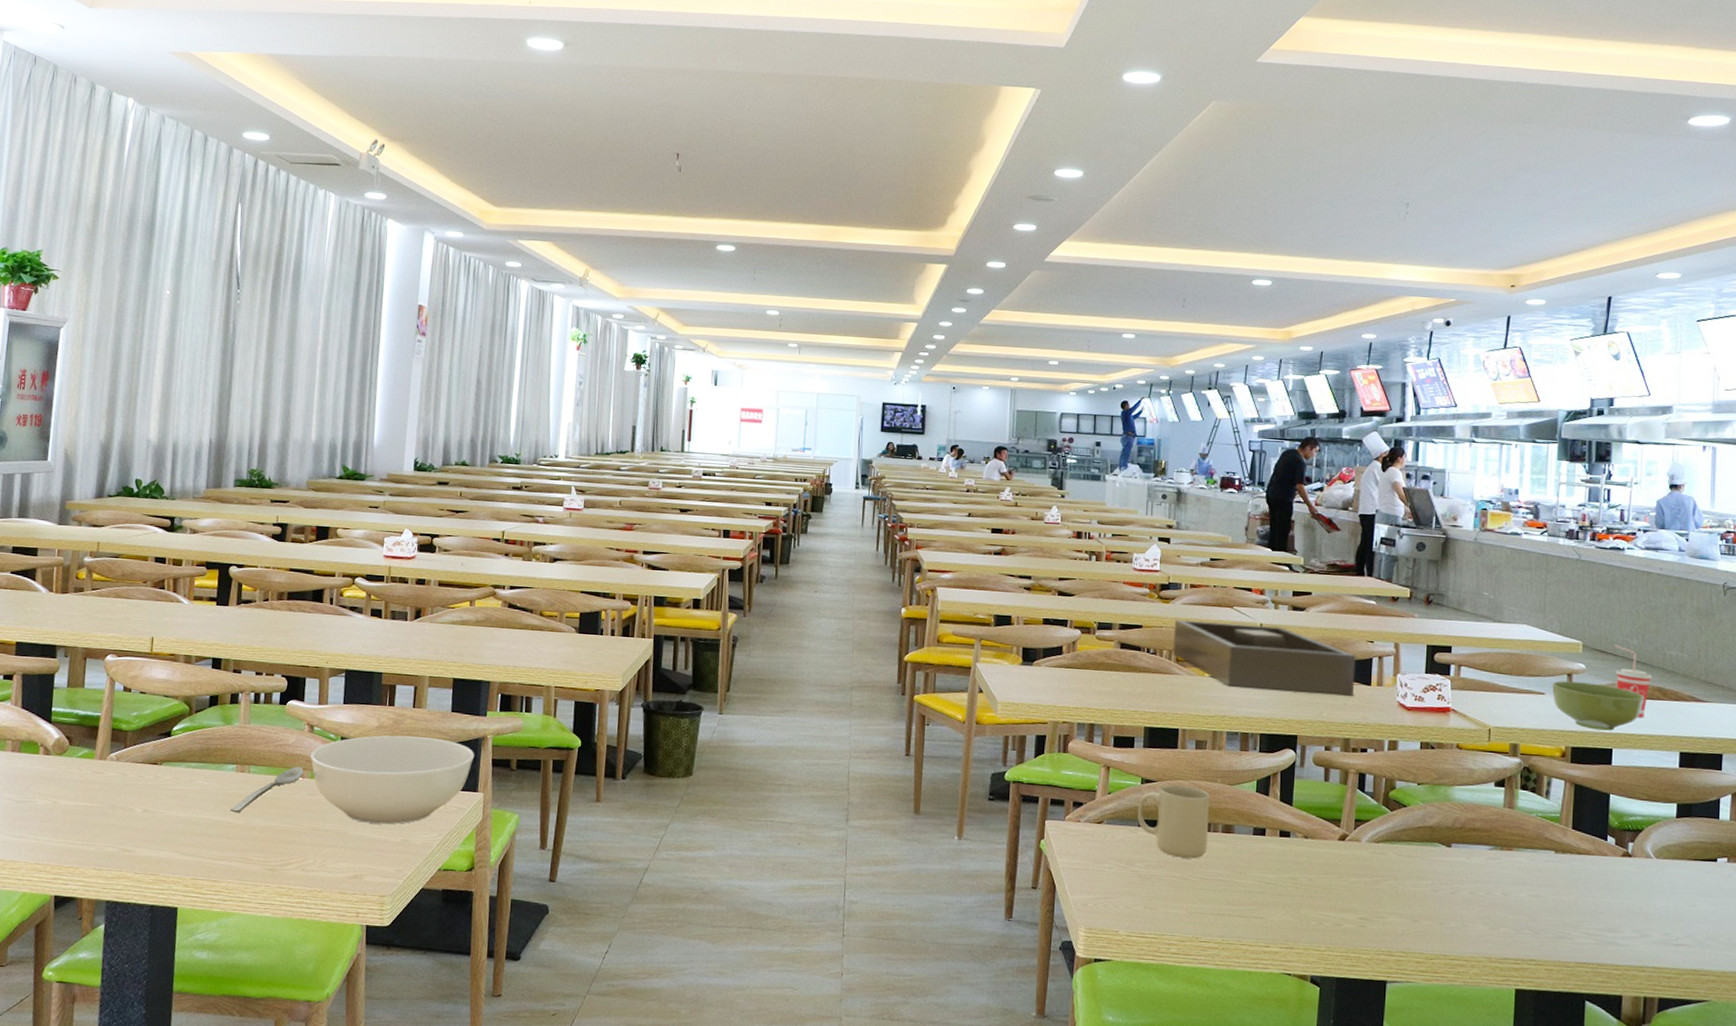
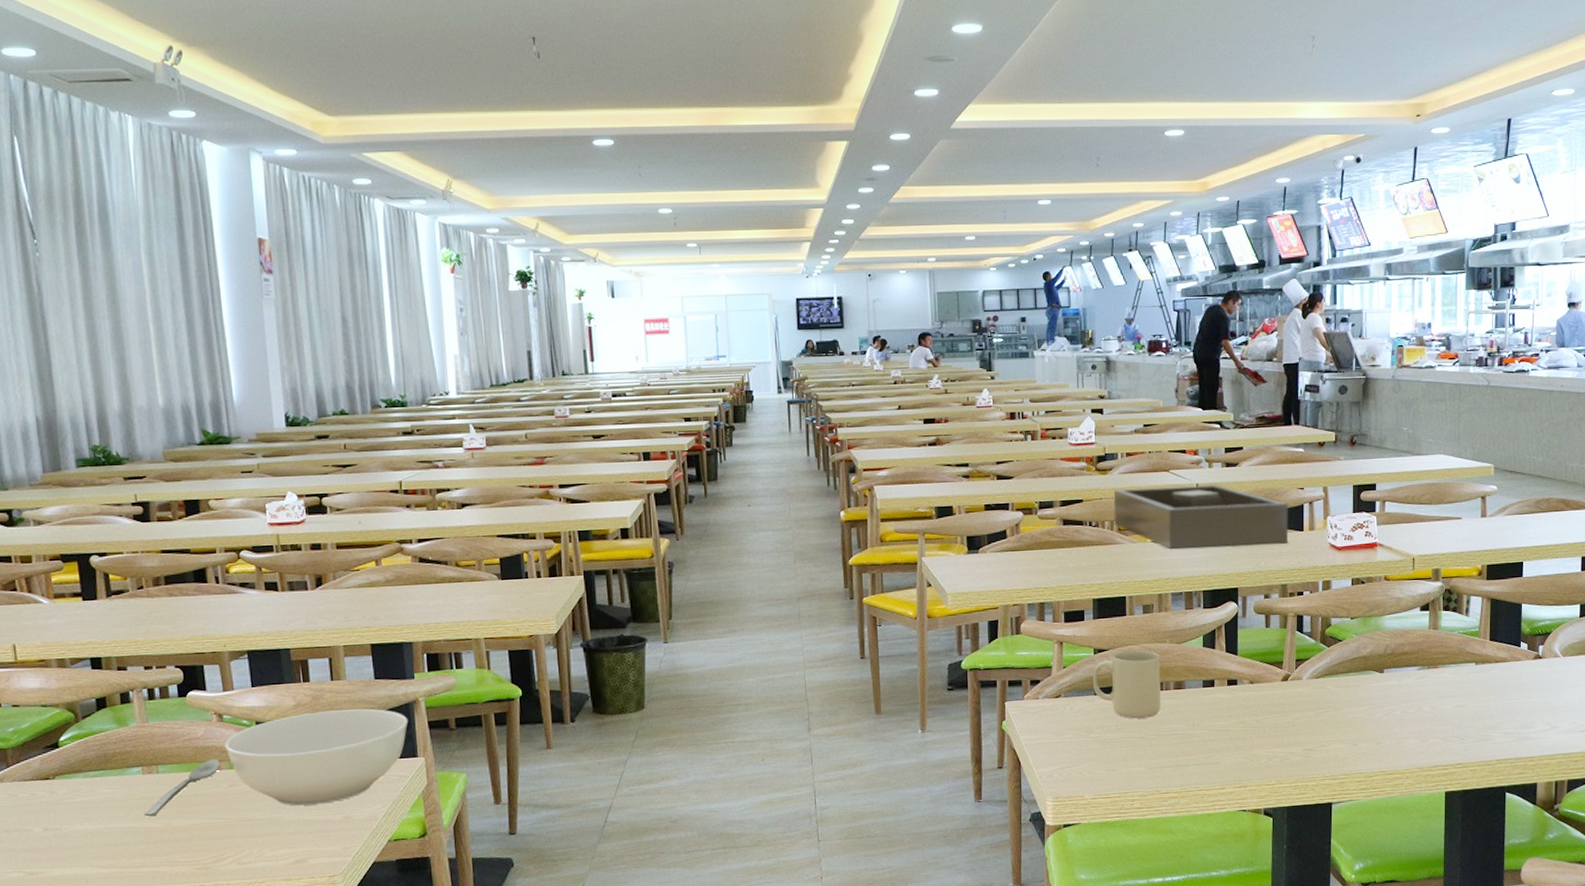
bowl: present [1552,681,1645,731] -> none [1468,502,1550,546]
beverage cup: present [1613,644,1653,718] -> none [1521,463,1557,530]

